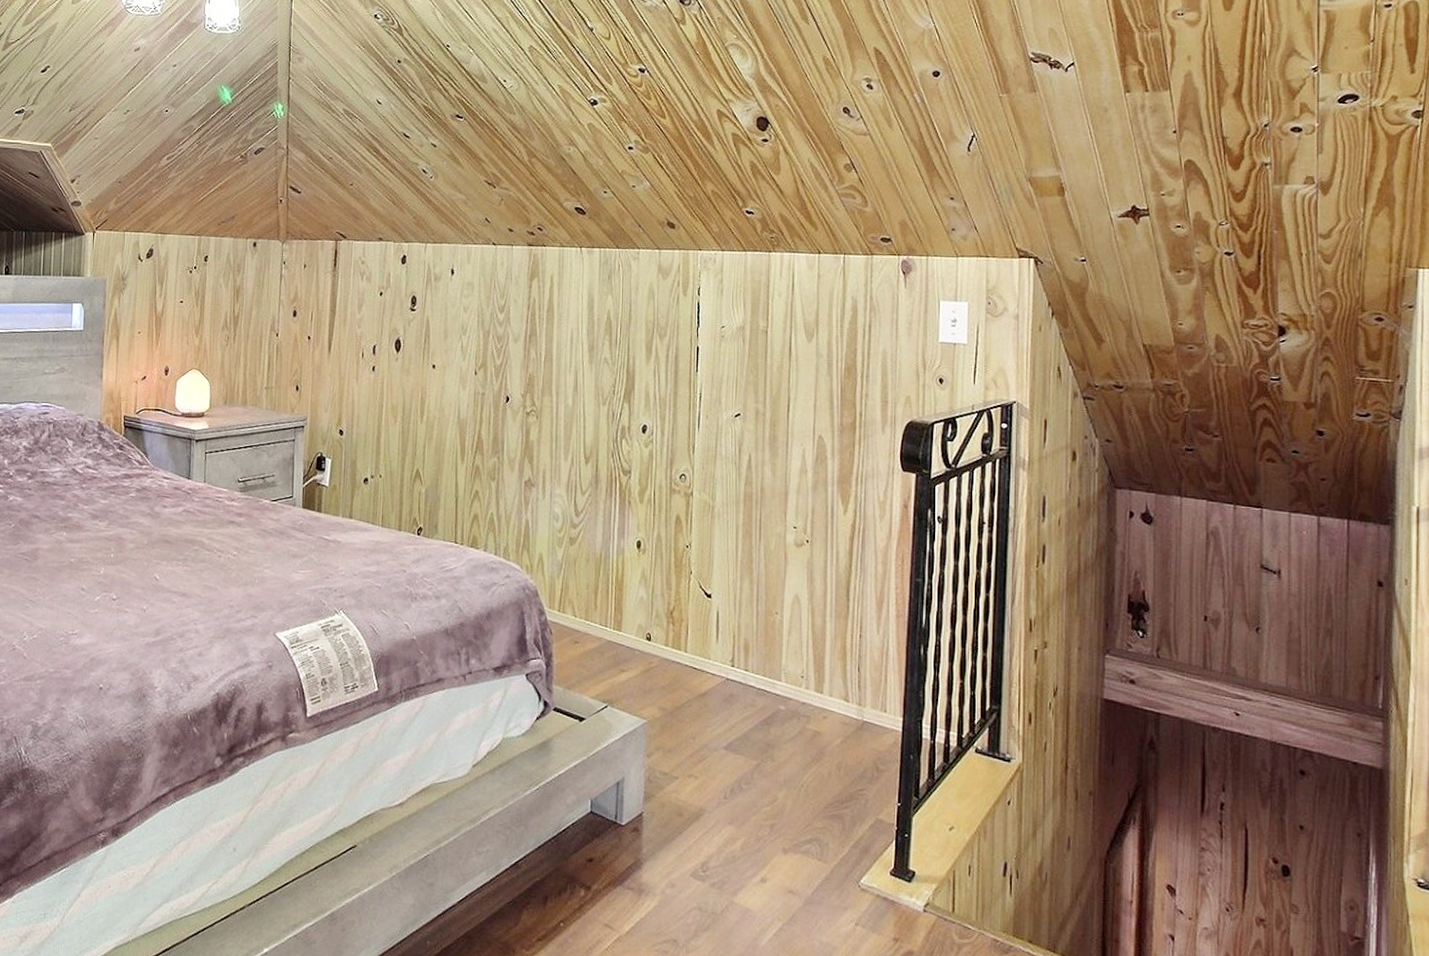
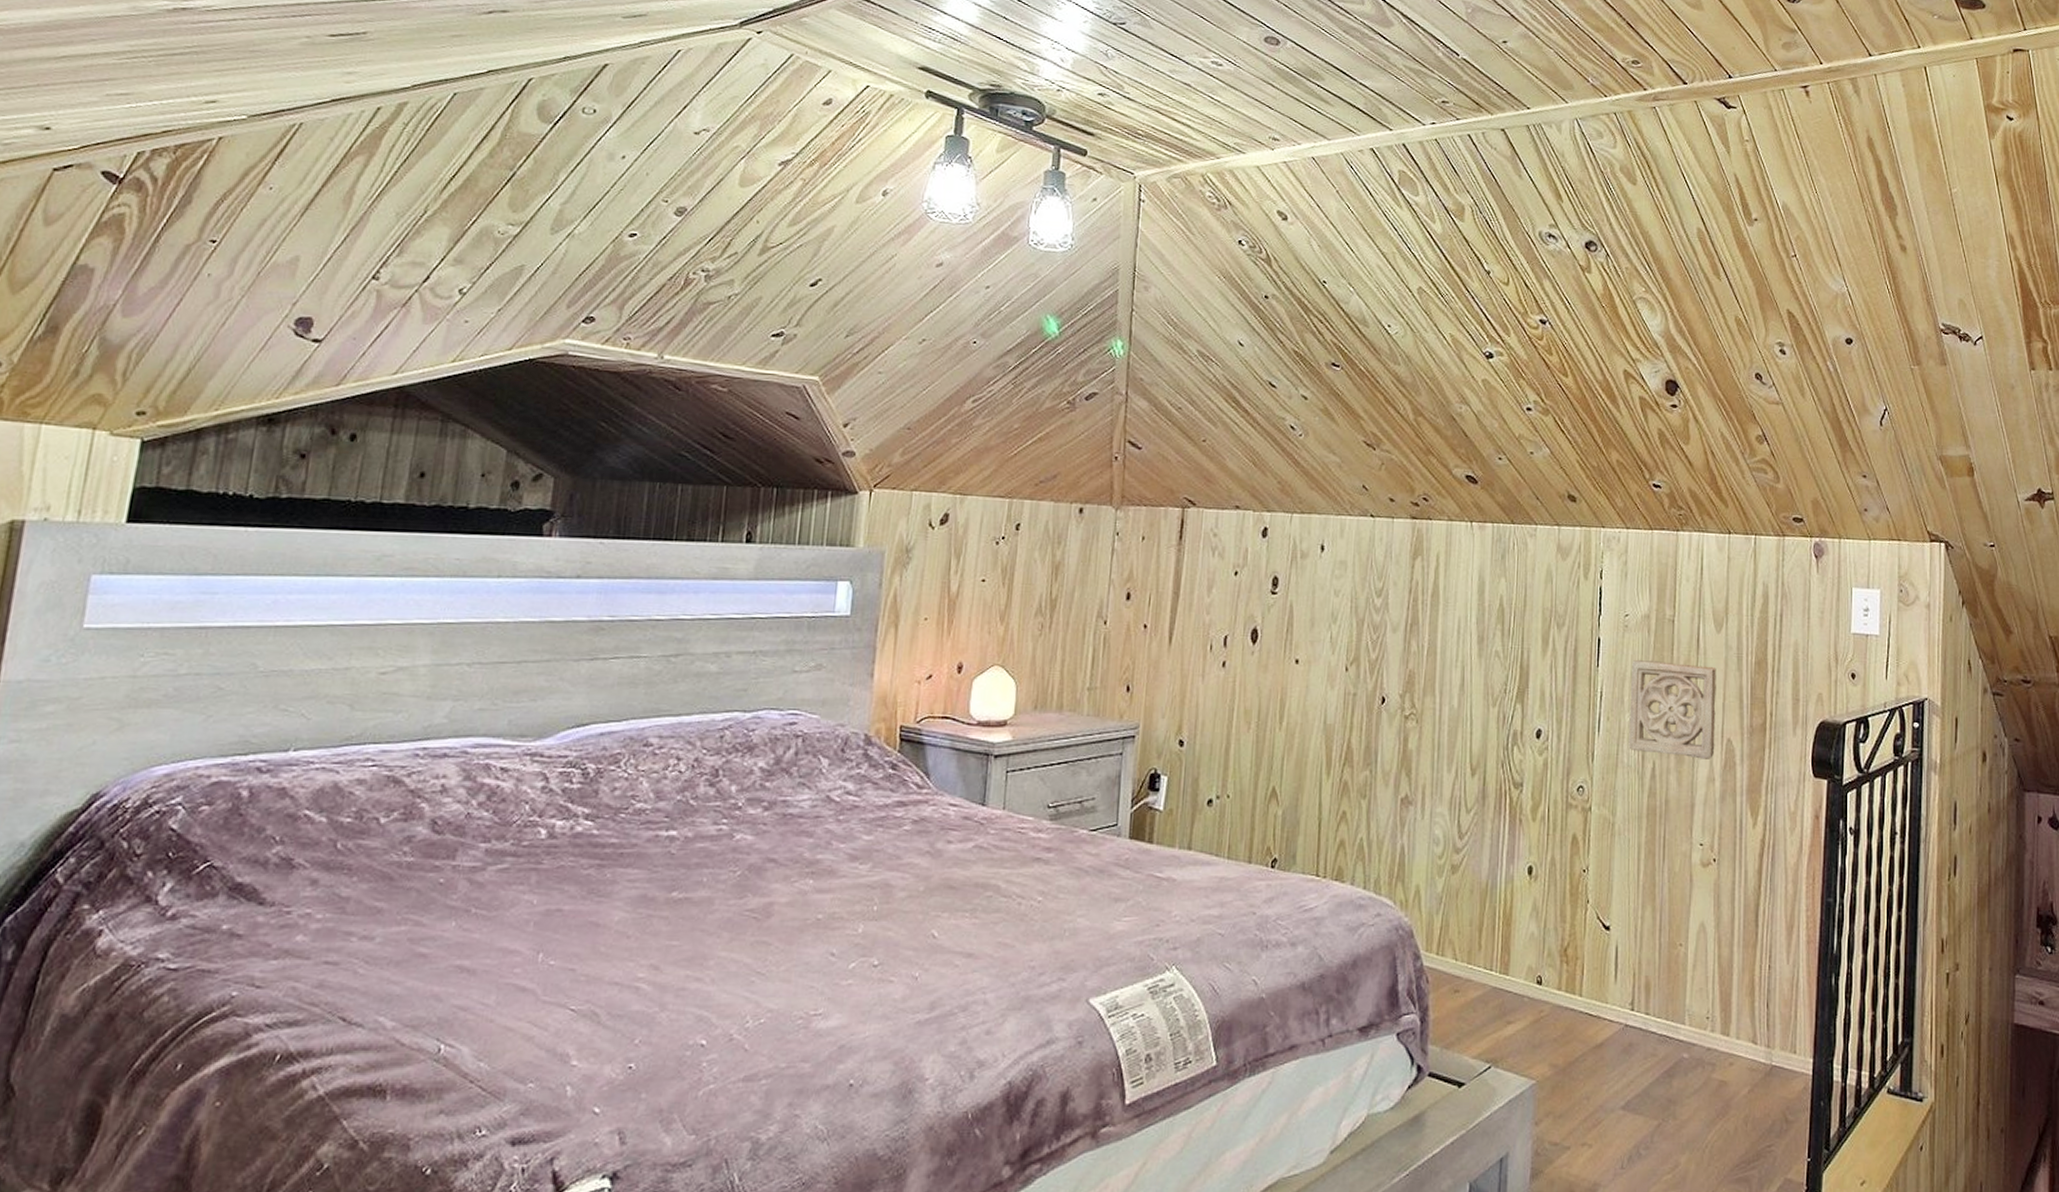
wall ornament: none [726,365,808,453] -> present [1628,659,1717,759]

